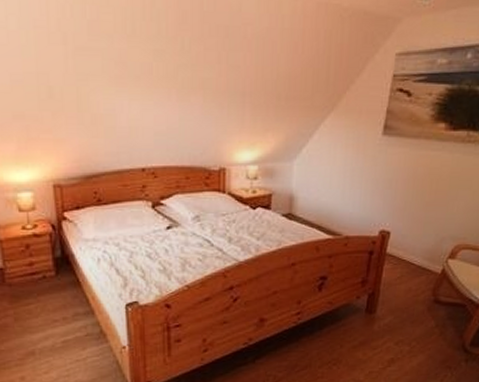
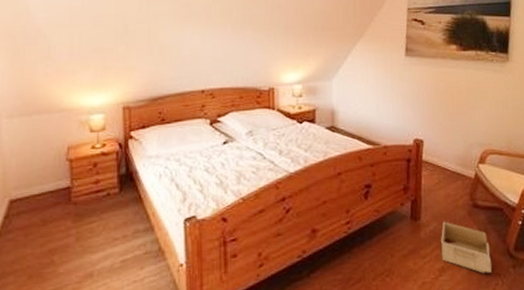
storage bin: none [393,315,445,366] -> present [441,221,492,273]

